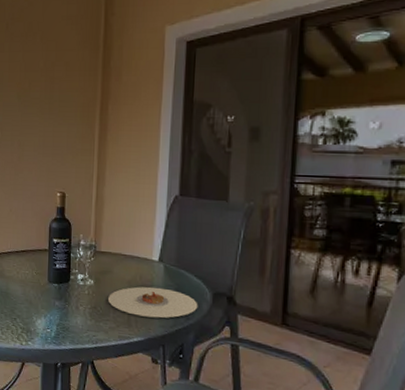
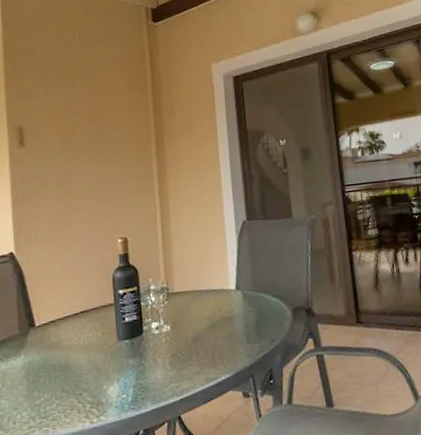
plate: present [108,286,198,318] -> none [188,315,281,352]

